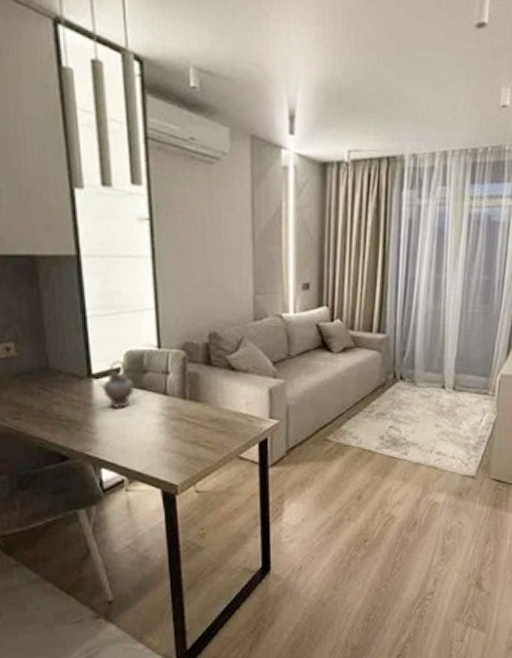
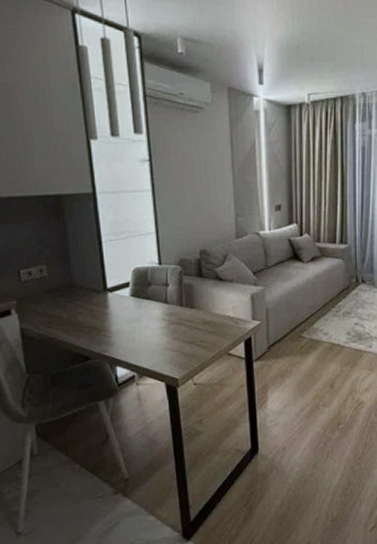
teapot: present [99,360,134,408] -> none [113,276,141,316]

